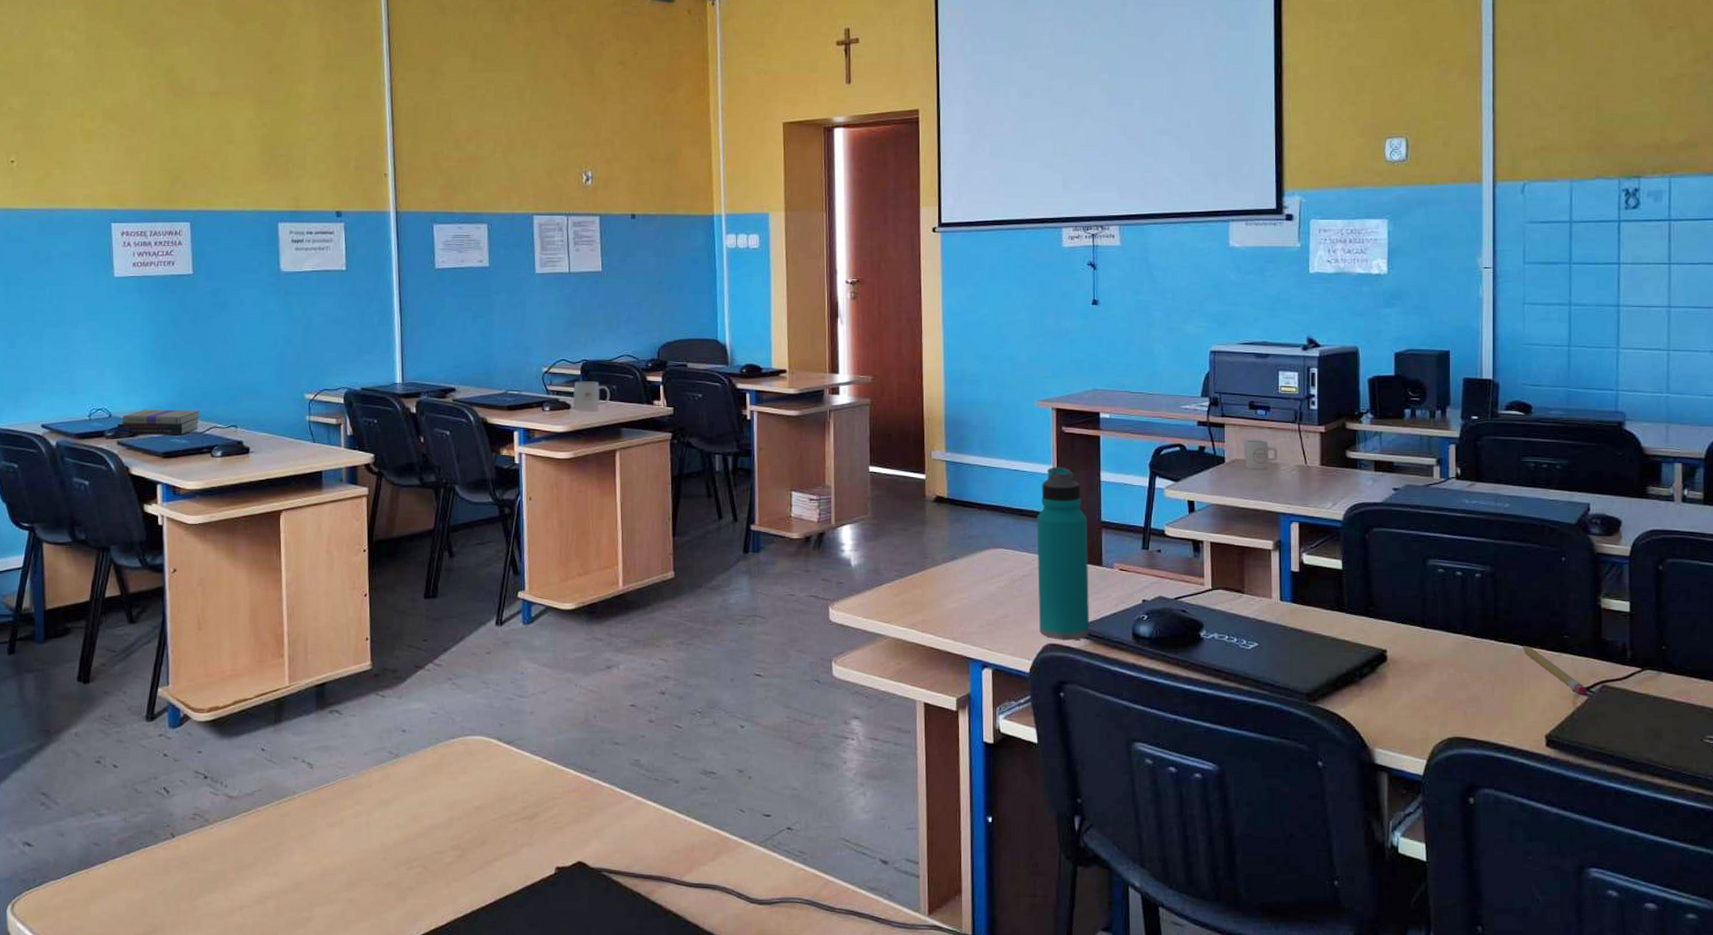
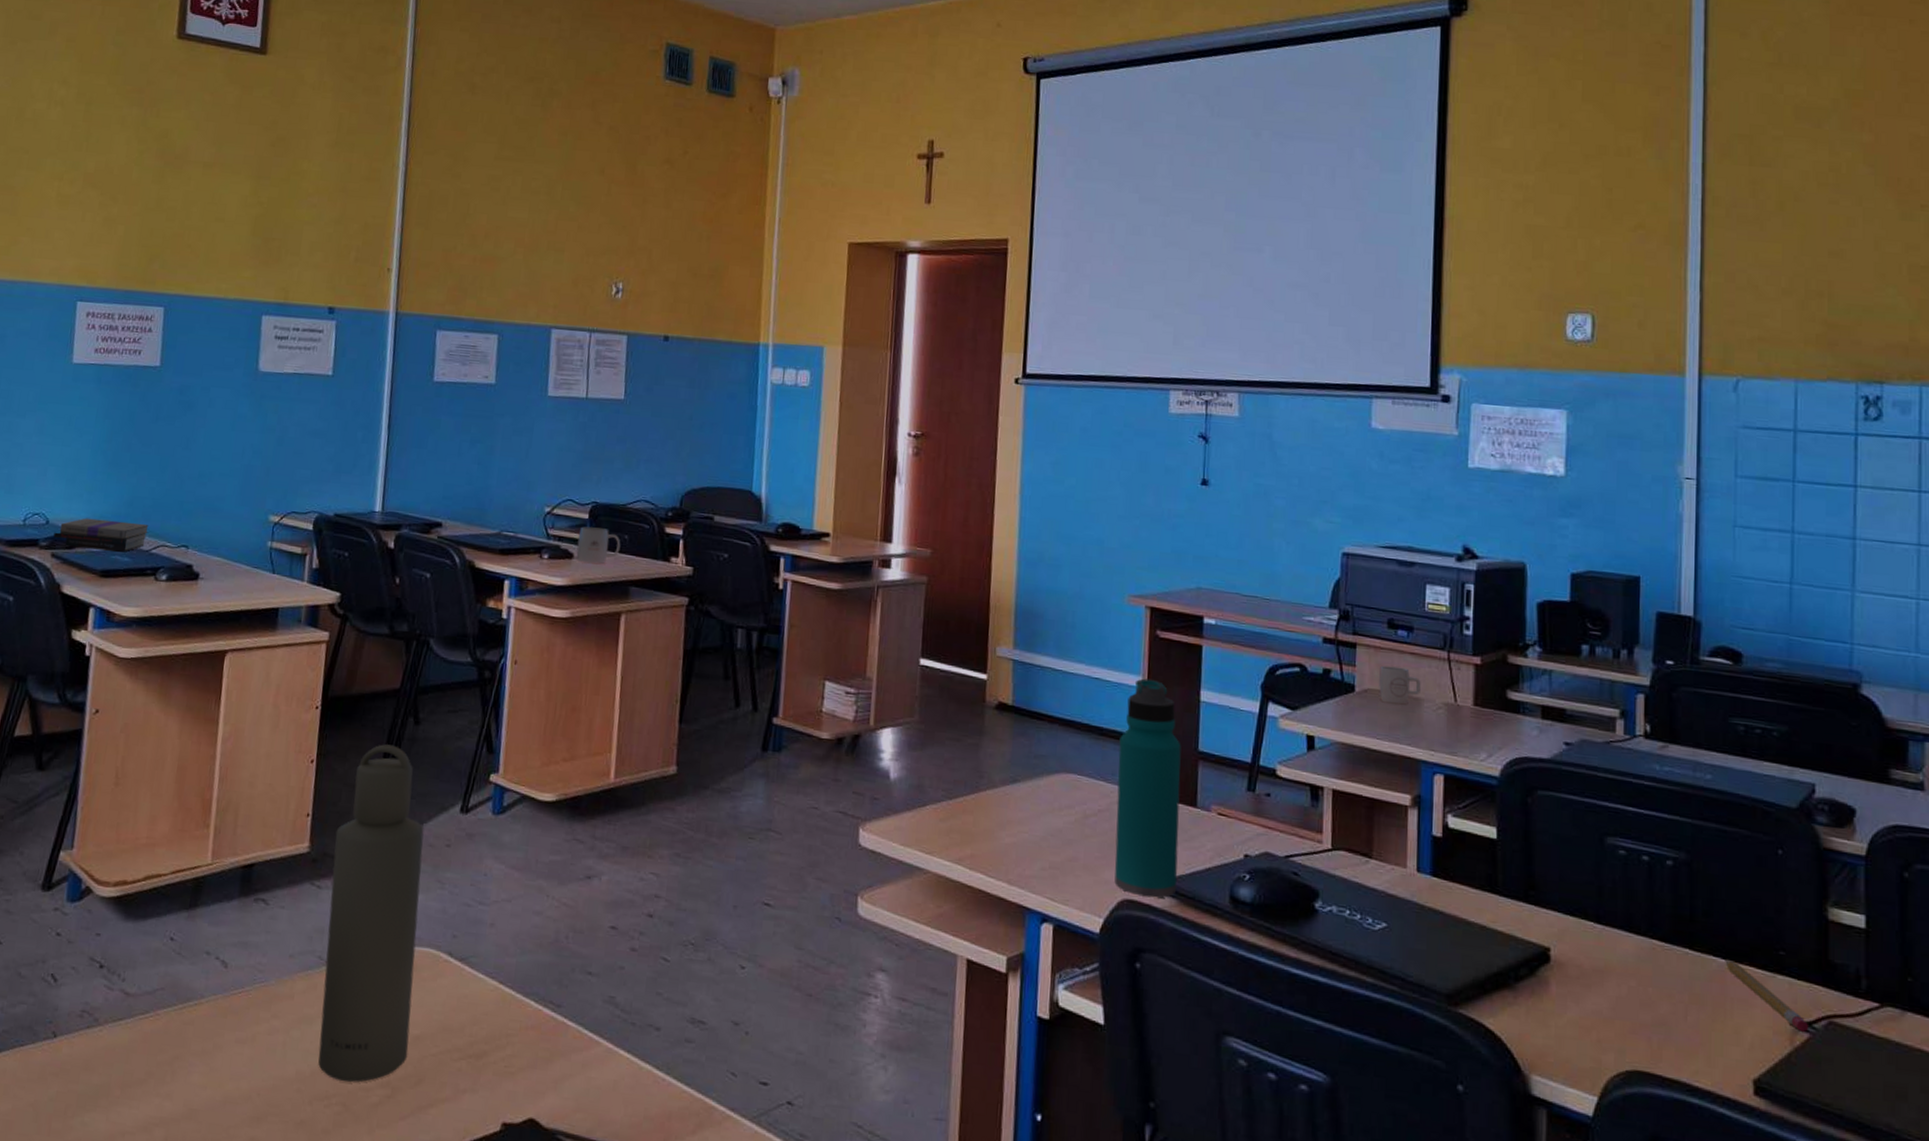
bottle: none [392,576,472,848] -> present [318,744,424,1082]

